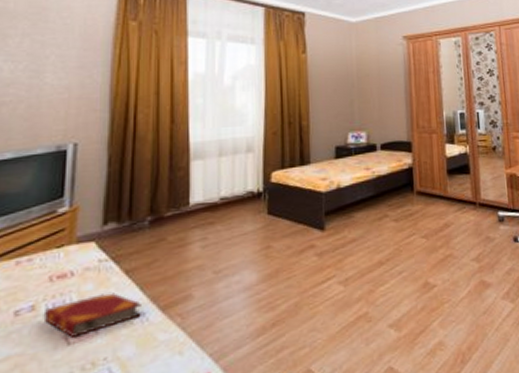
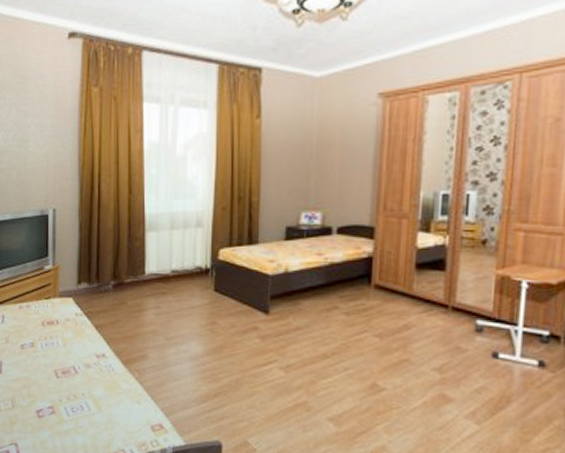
hardback book: present [43,293,141,338] -> none [40,342,108,373]

